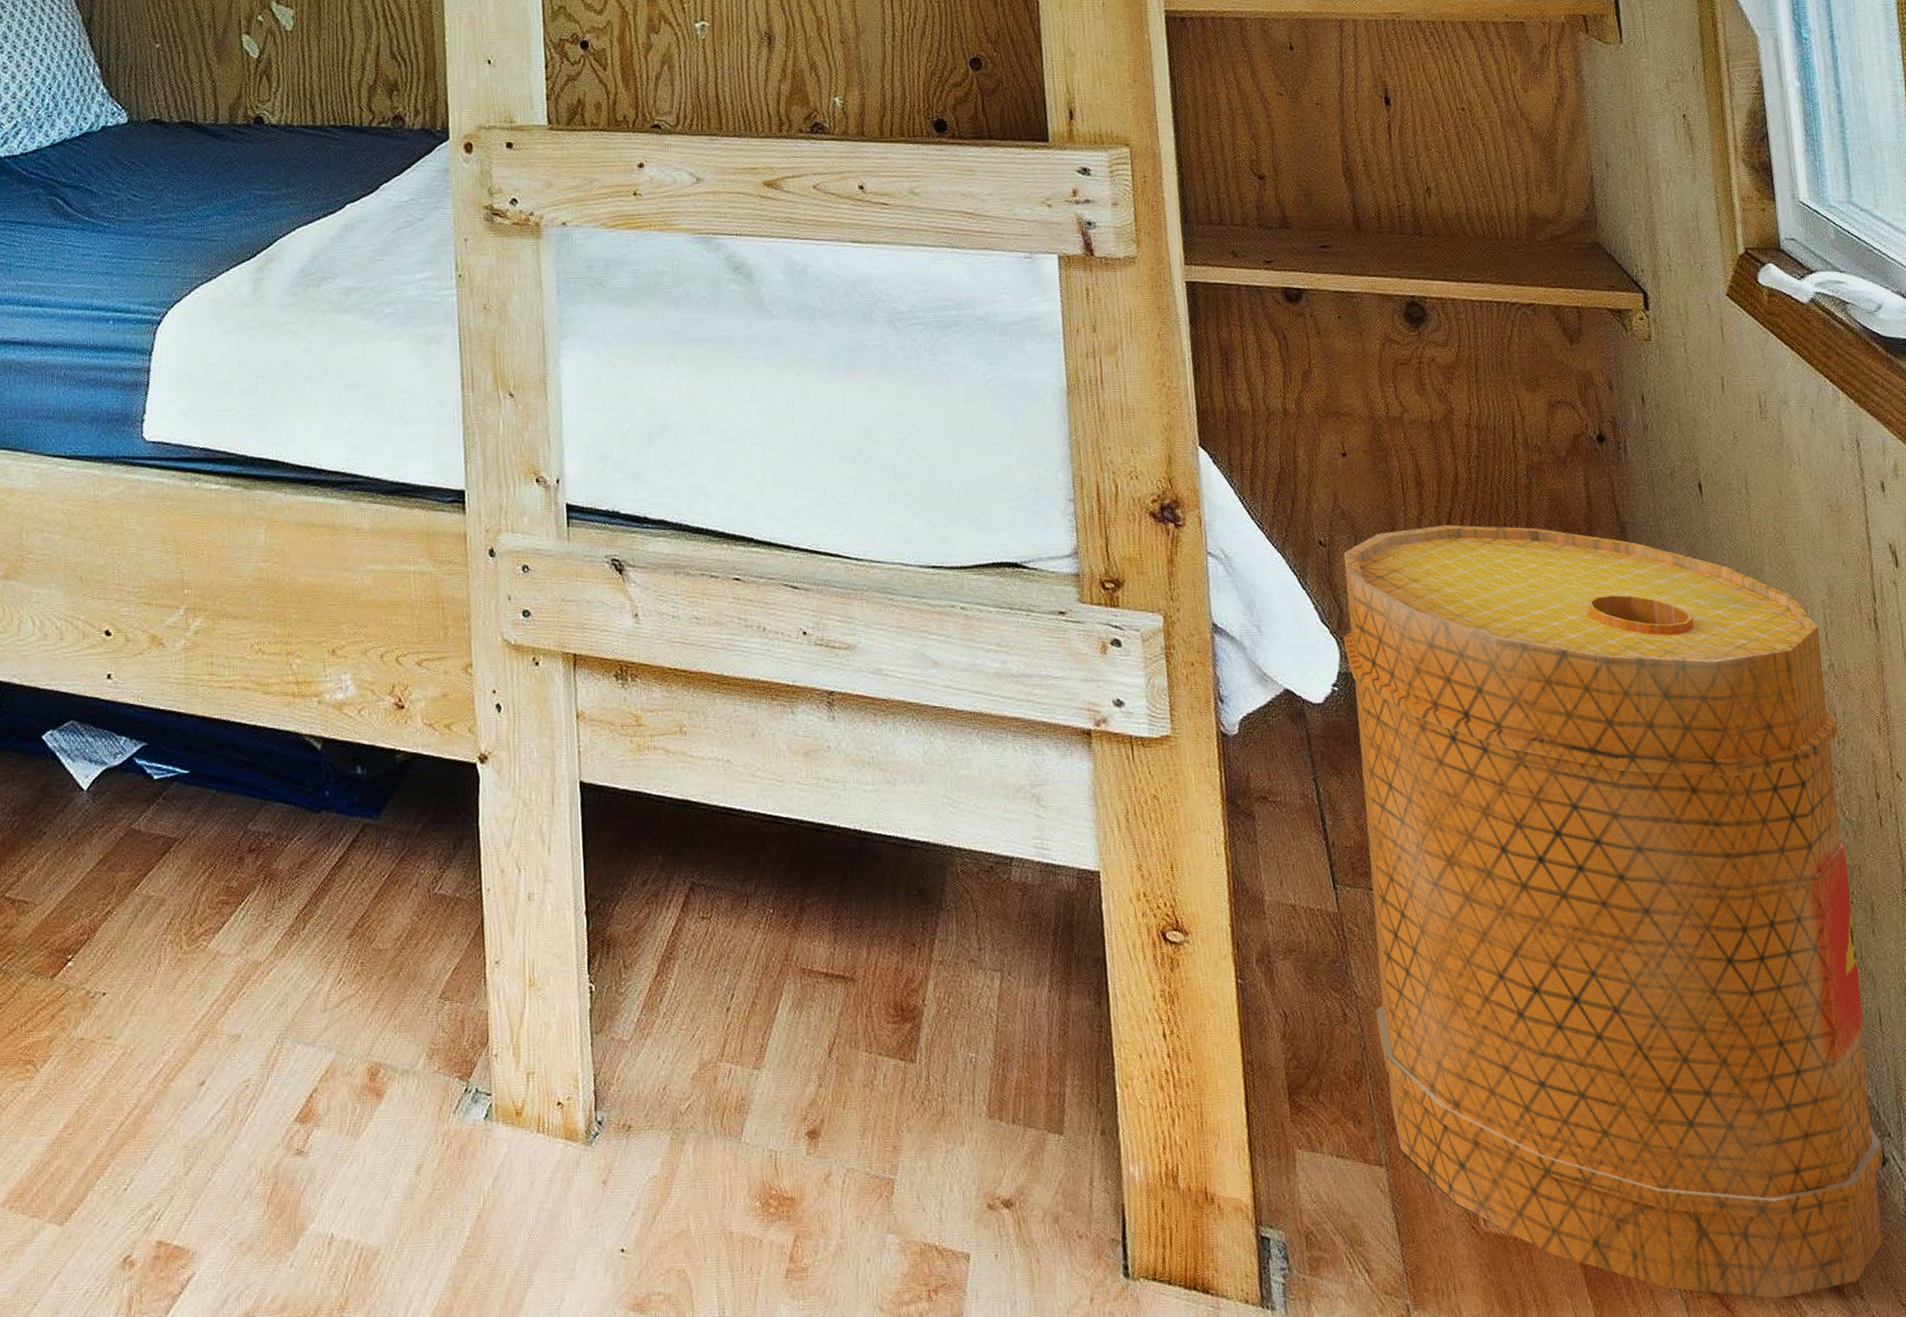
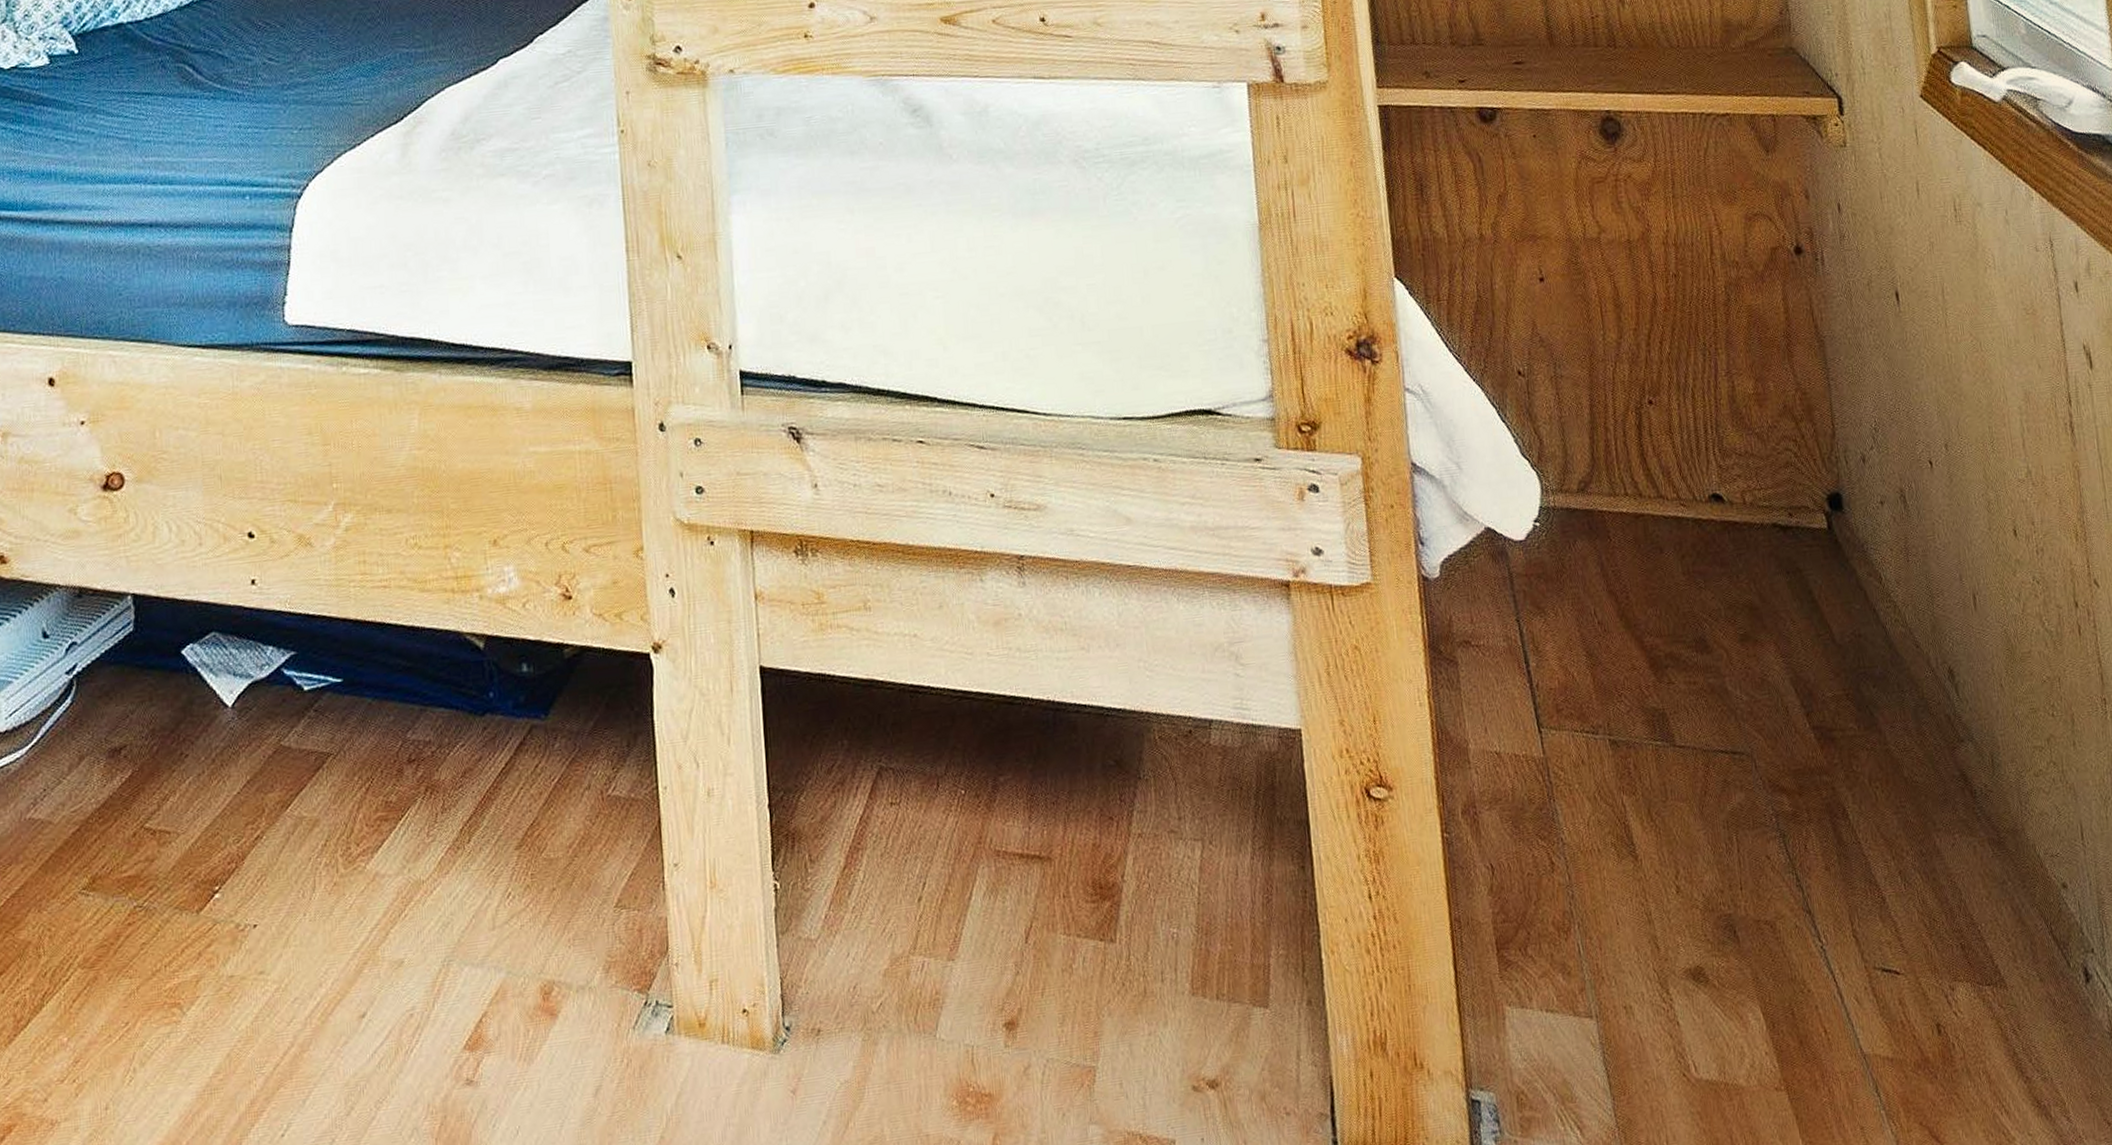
basket: present [1344,524,1883,1299] -> none [1543,346,2088,1127]

